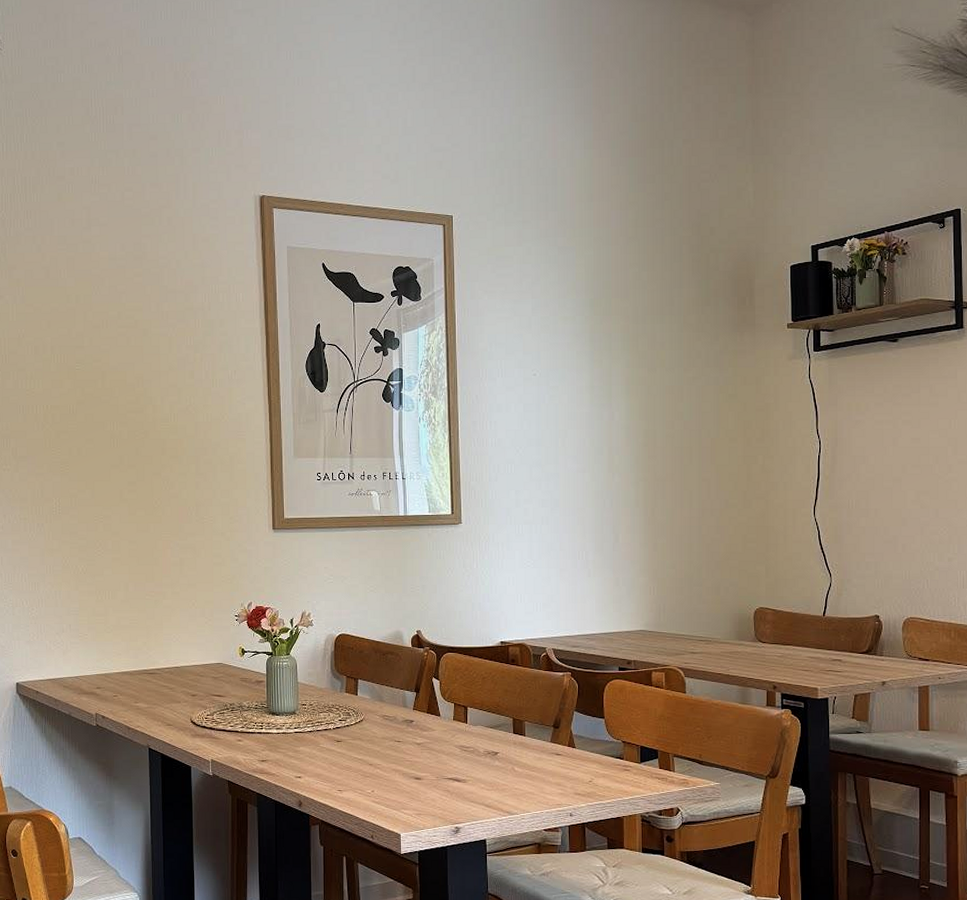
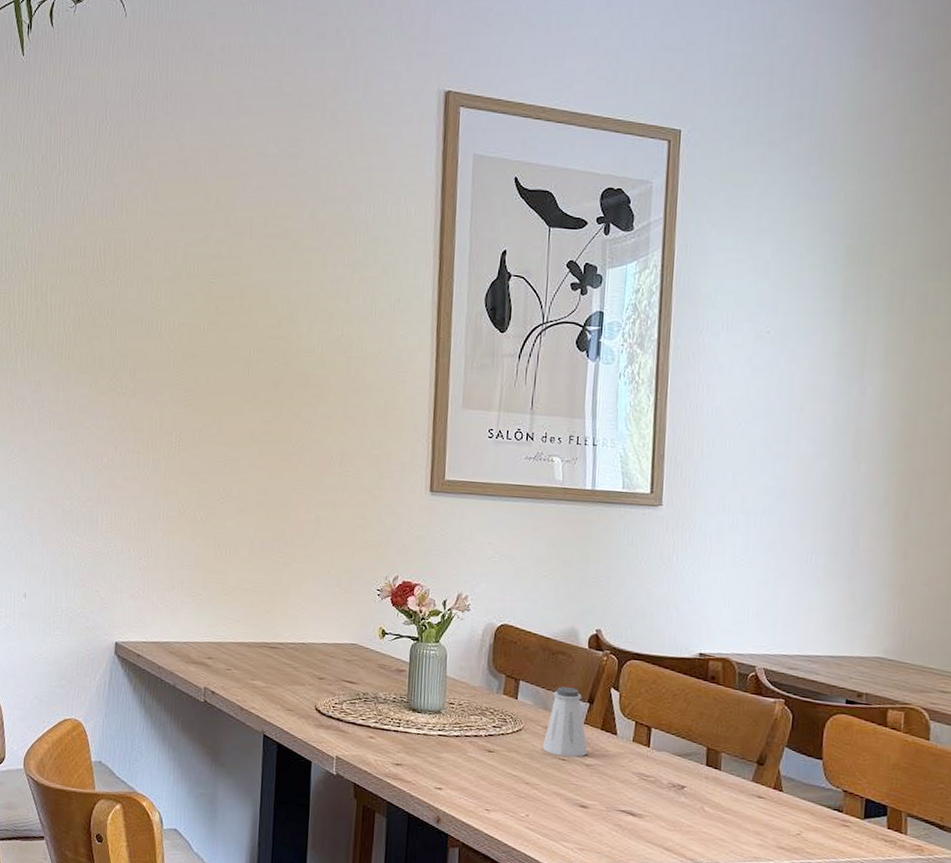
saltshaker: none [381,681,418,738] -> present [542,686,589,757]

